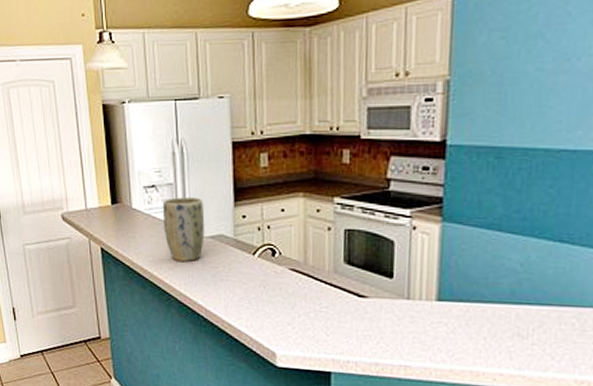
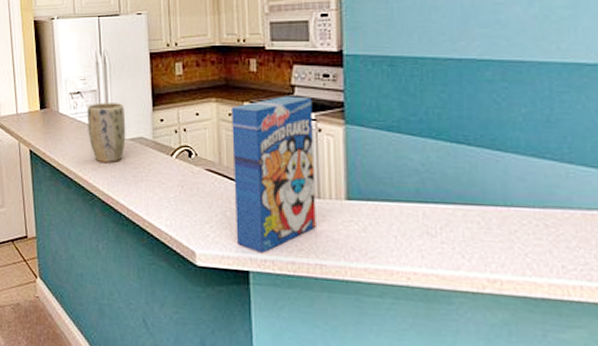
cereal box: none [319,190,409,354] -> present [232,96,316,253]

